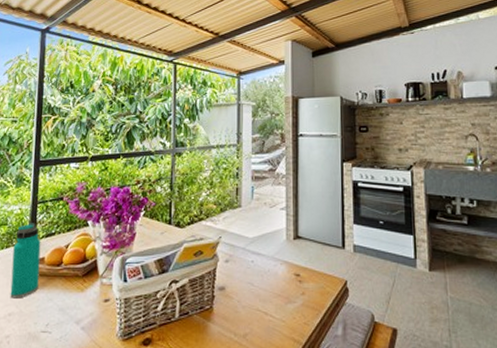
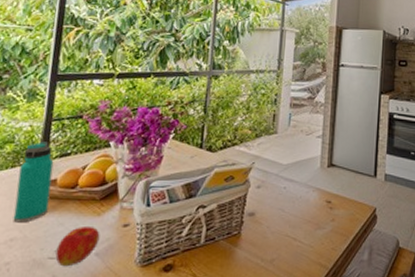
apple: none [47,302,84,340] -> present [55,227,100,267]

